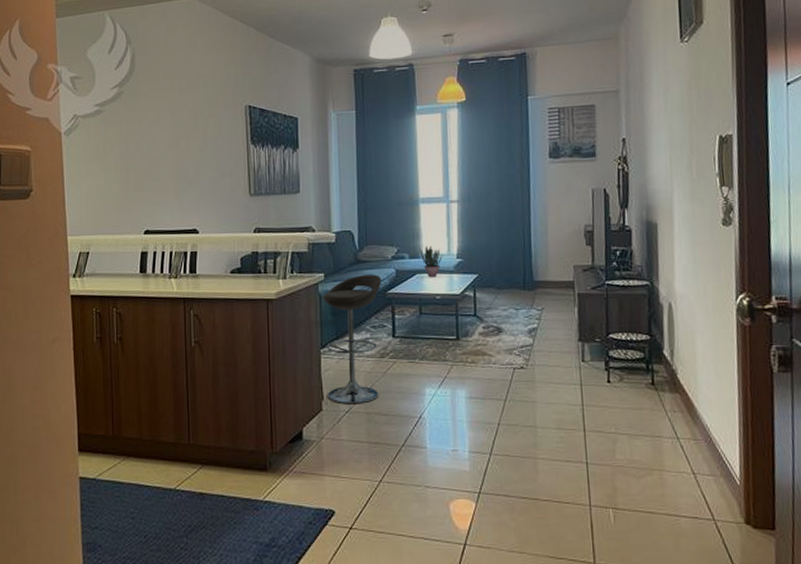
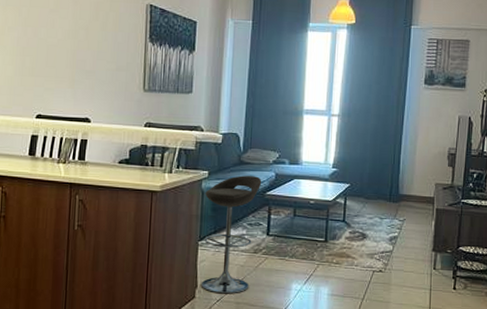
potted plant: present [419,245,443,278] -> none [299,154,320,184]

